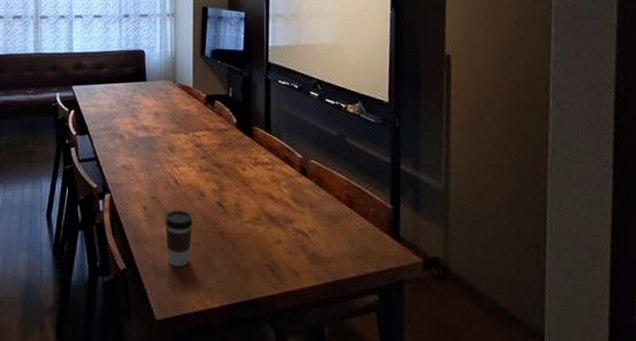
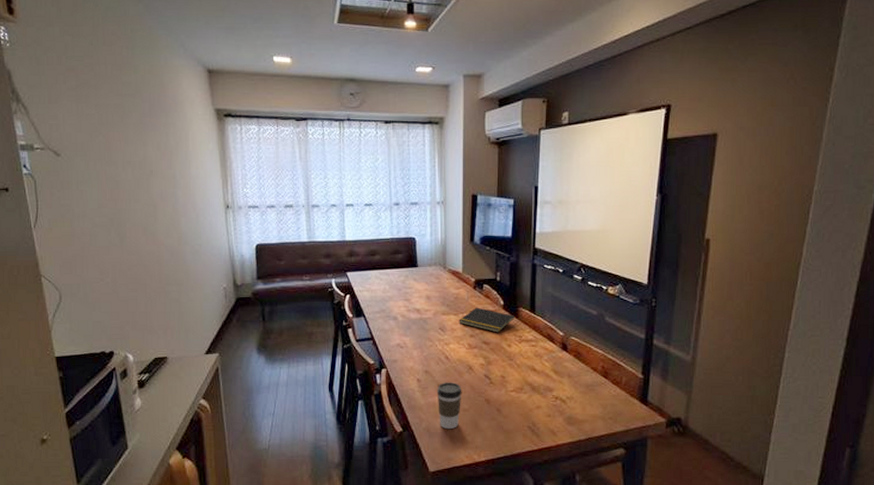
notepad: none [189,125,250,154] -> present [459,307,515,333]

